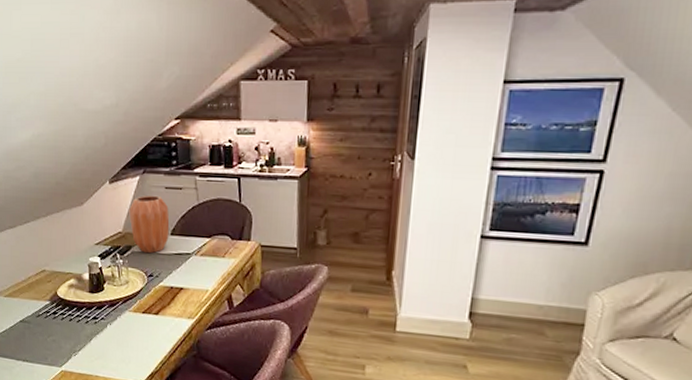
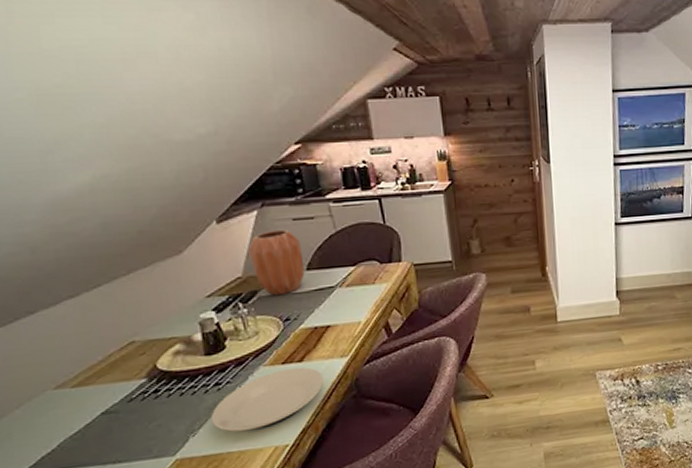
plate: none [88,317,172,364] -> present [211,367,324,432]

